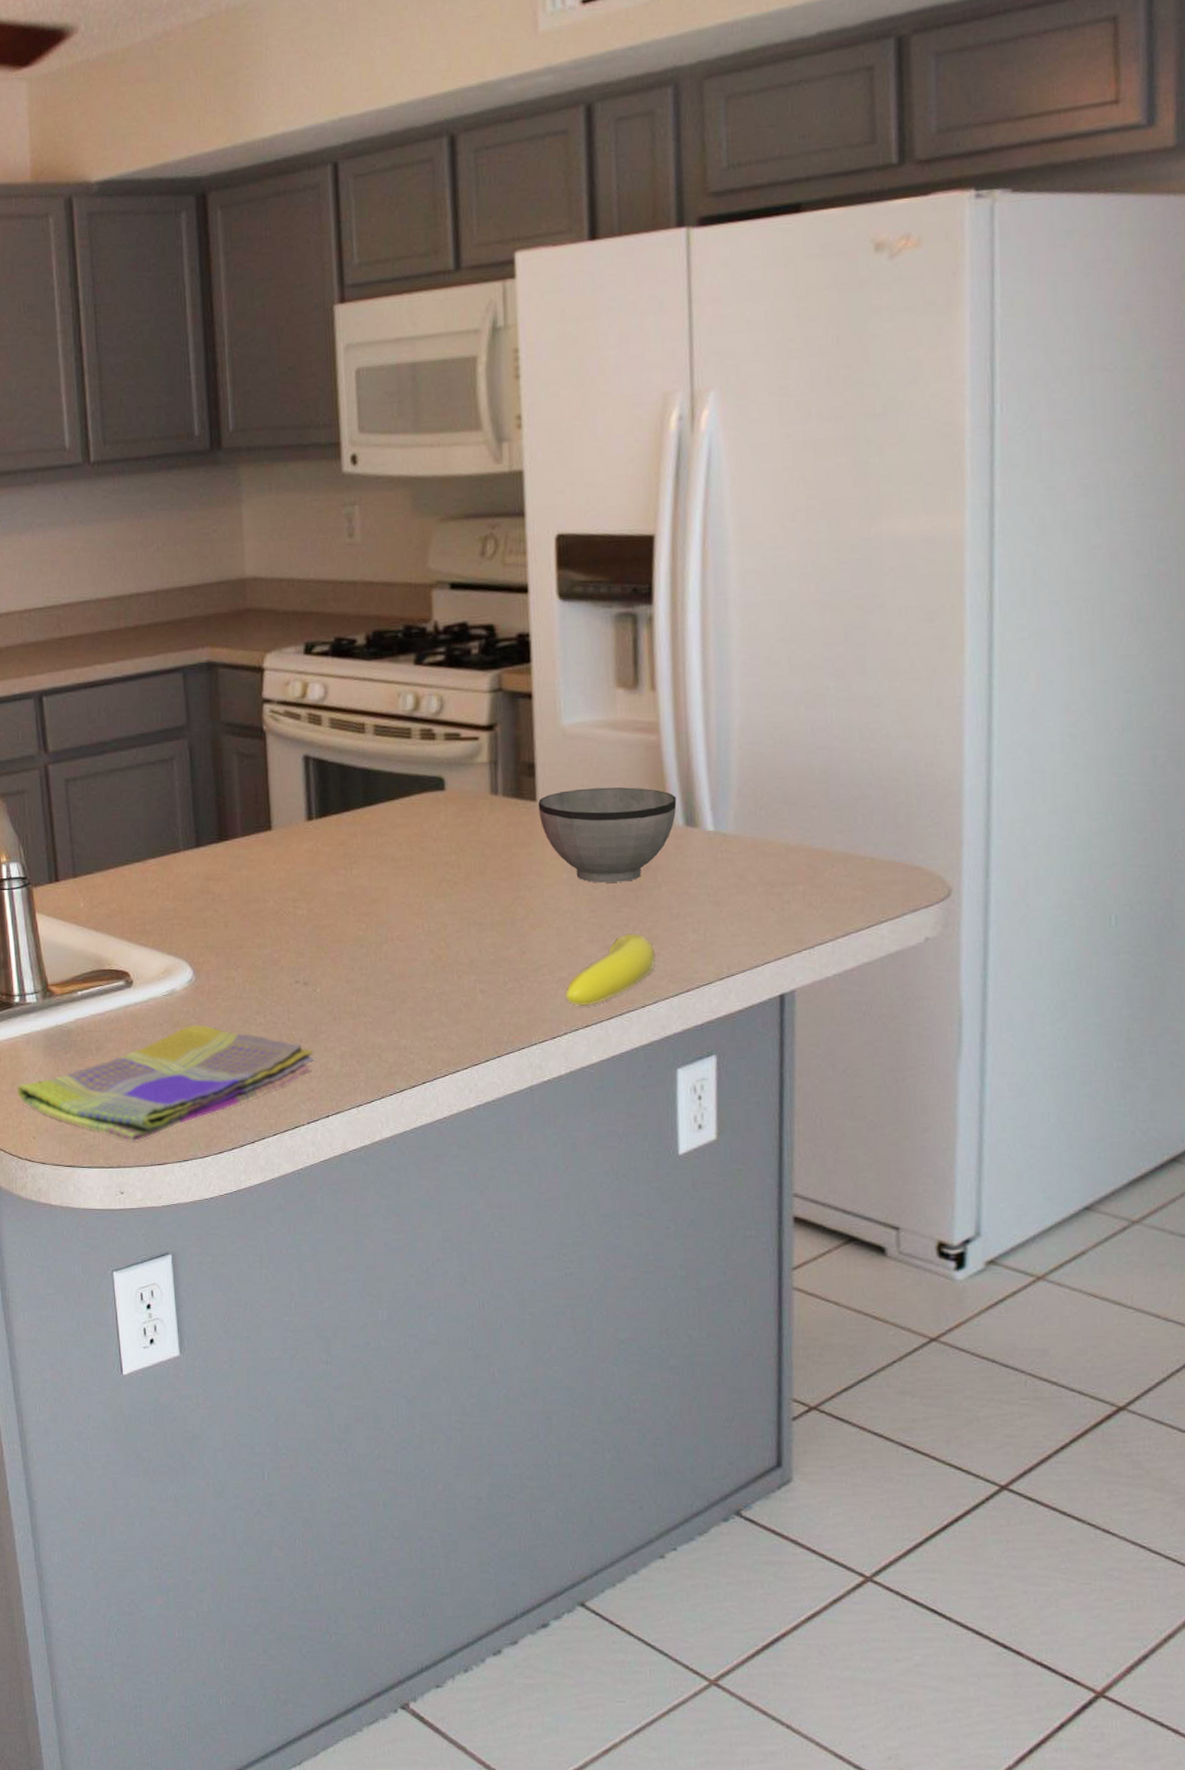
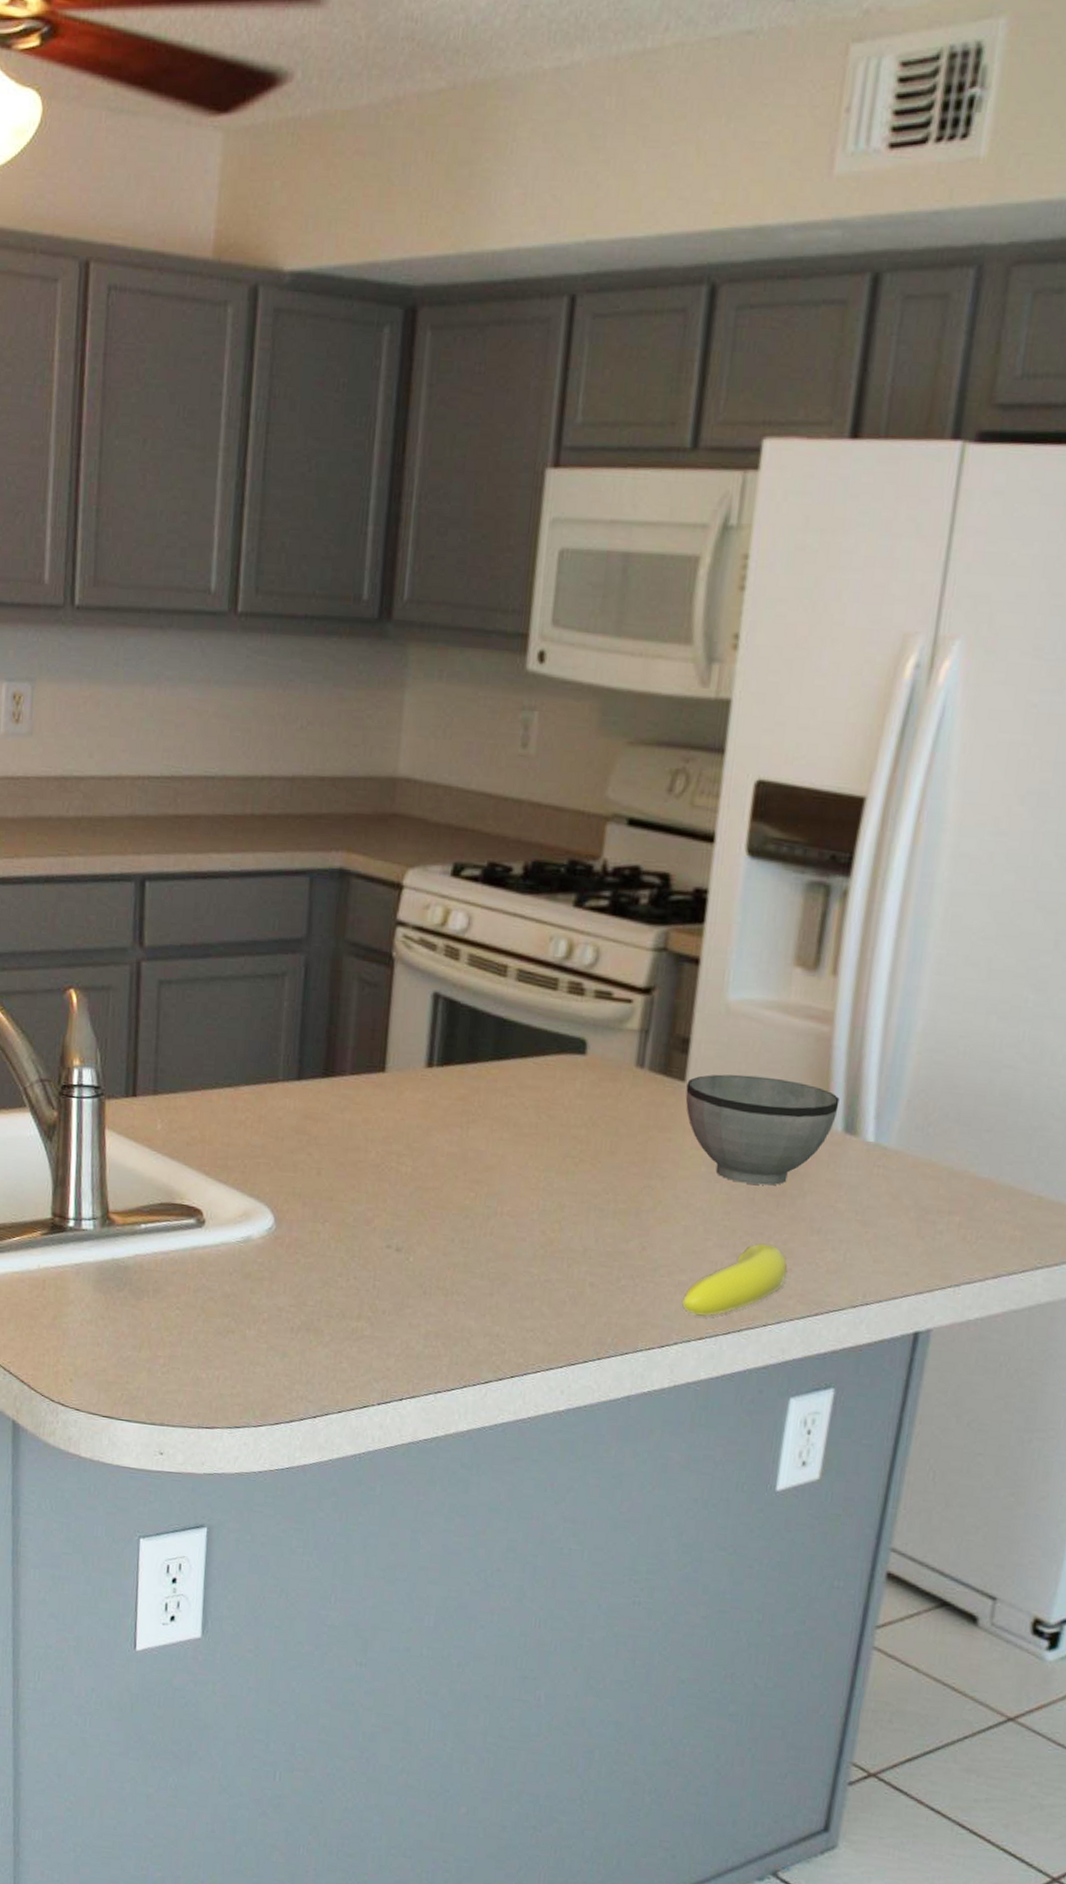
dish towel: present [17,1024,314,1141] -> none [58,1278,396,1399]

